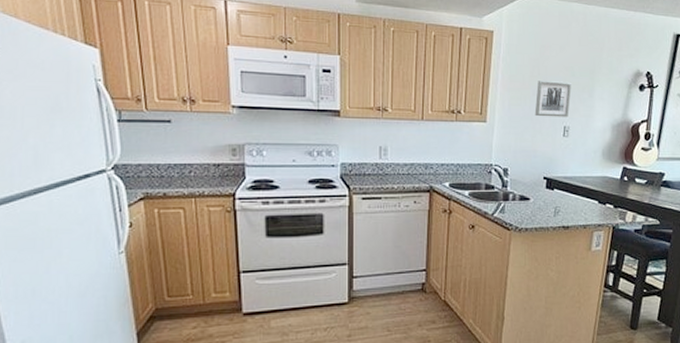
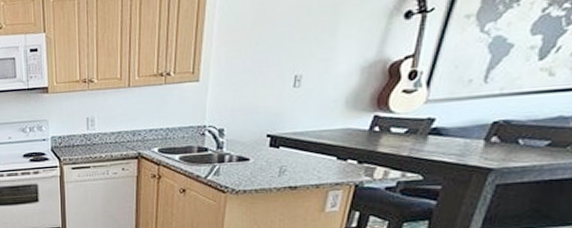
wall art: present [534,81,571,117] -> none [257,23,307,68]

